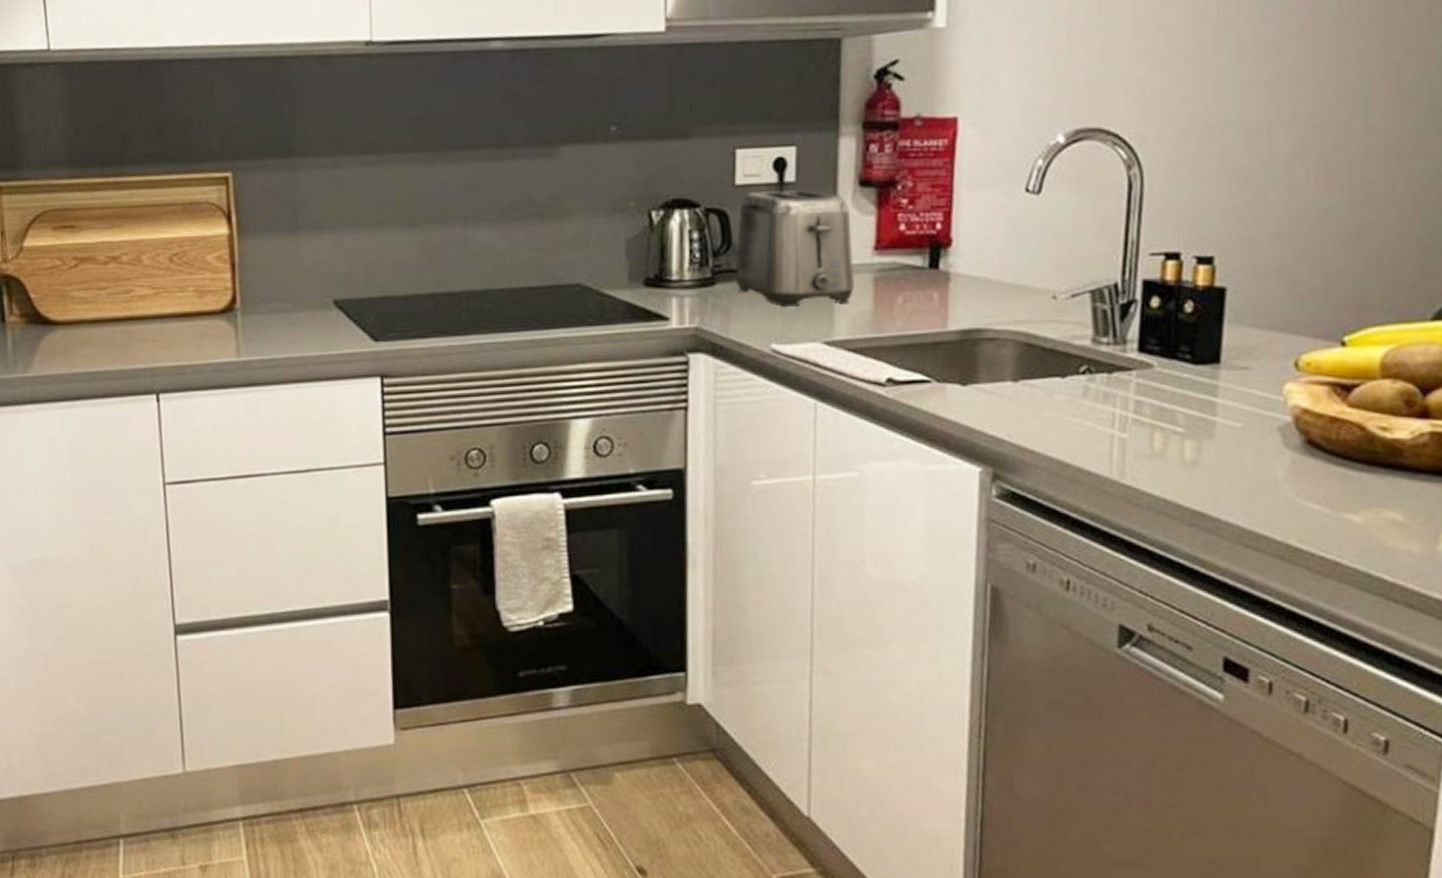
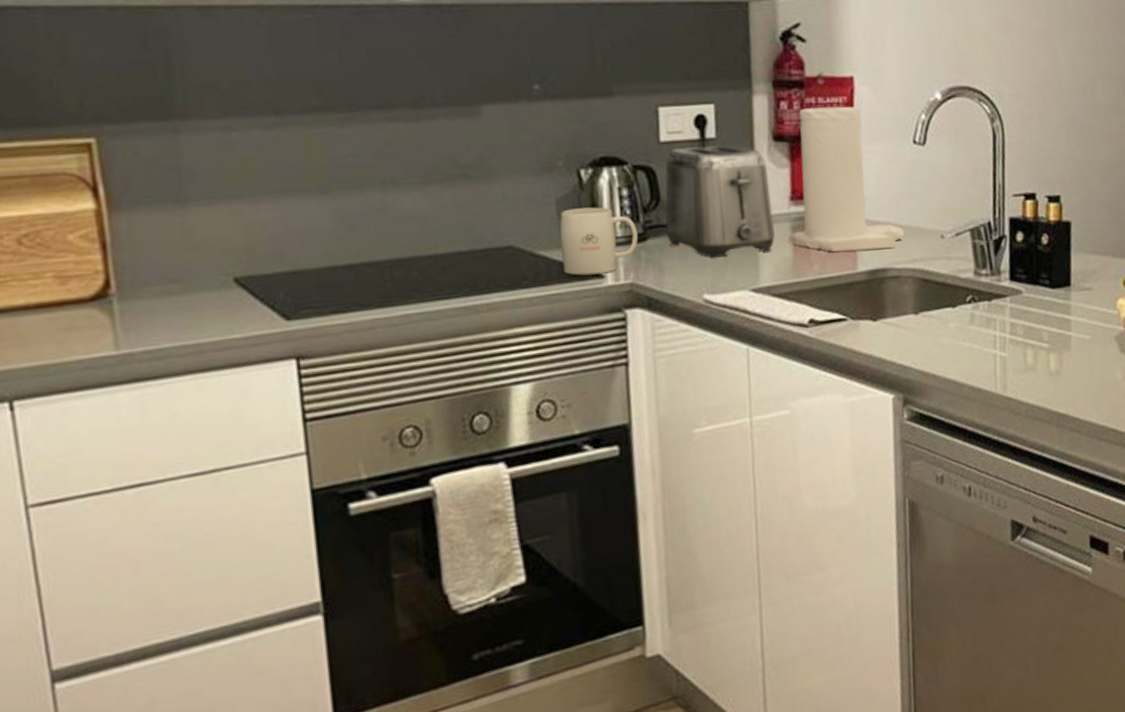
mug: none [627,249,706,317] -> present [559,207,638,276]
paper towel: none [868,149,1008,308] -> present [787,106,905,253]

